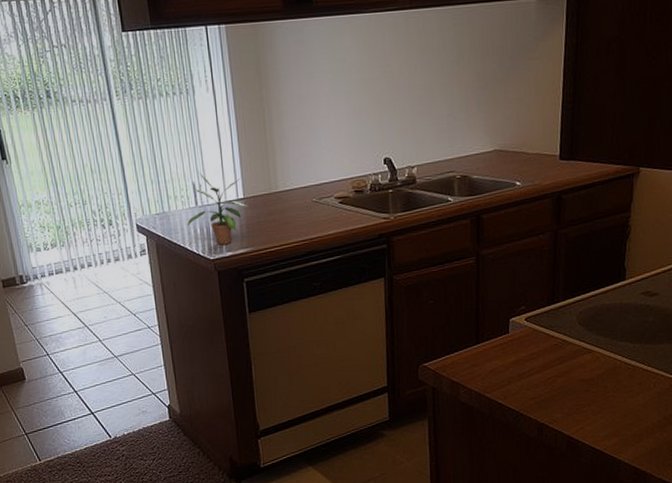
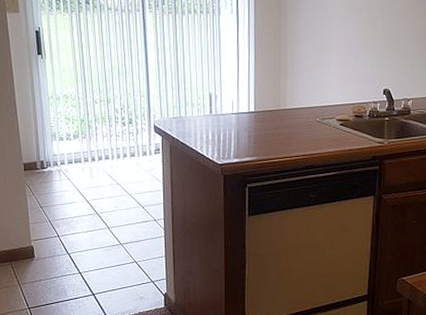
potted plant: present [187,171,248,245] -> none [201,83,258,152]

